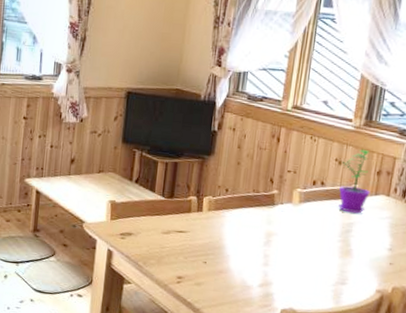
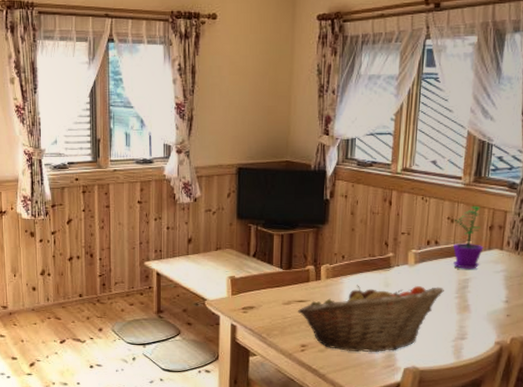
fruit basket: none [177,220,328,291] -> present [298,285,444,353]

